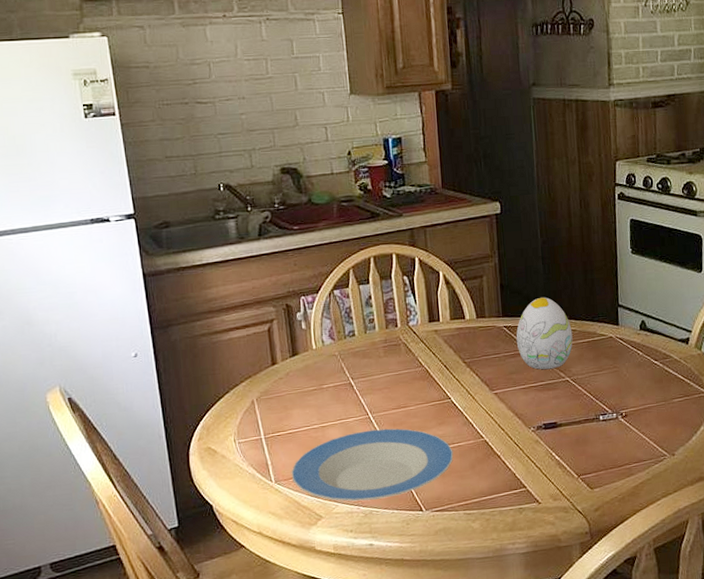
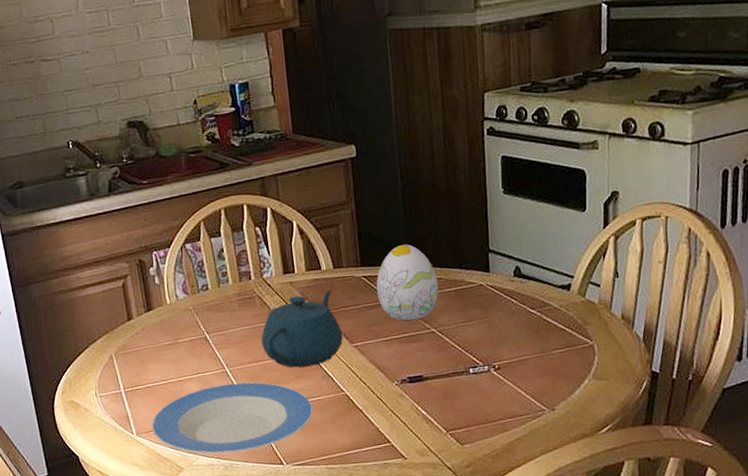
teapot: none [405,338,484,414] -> present [261,290,343,368]

